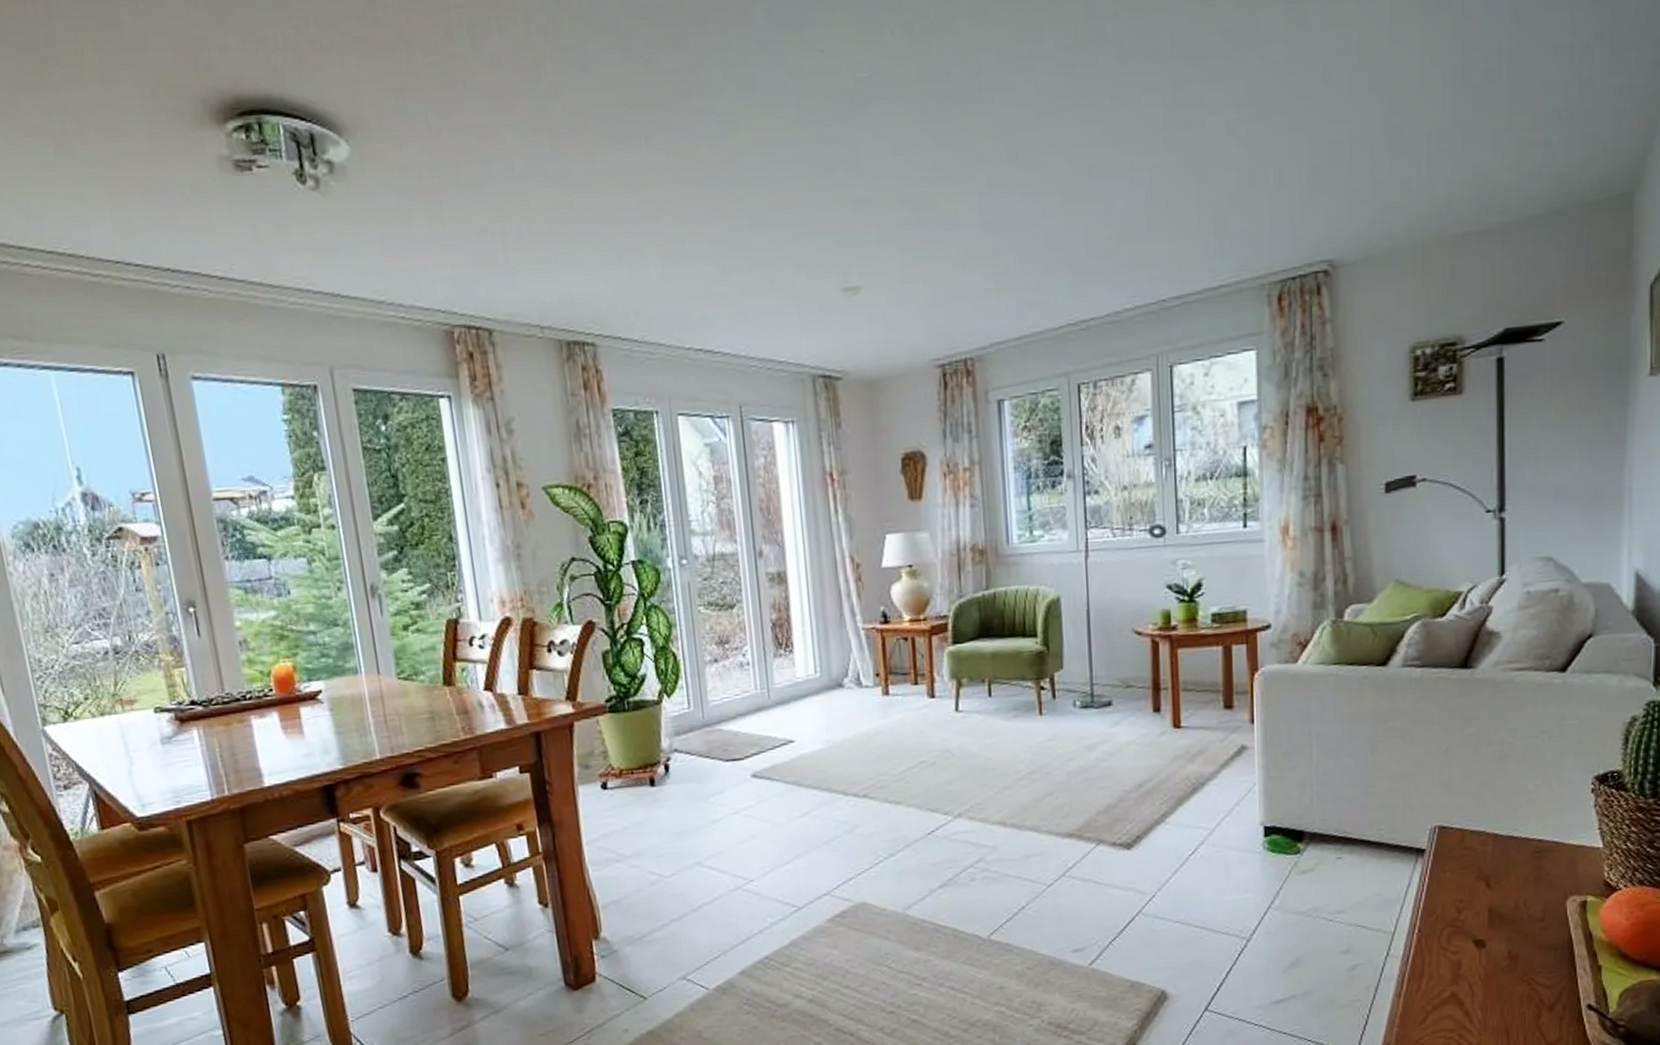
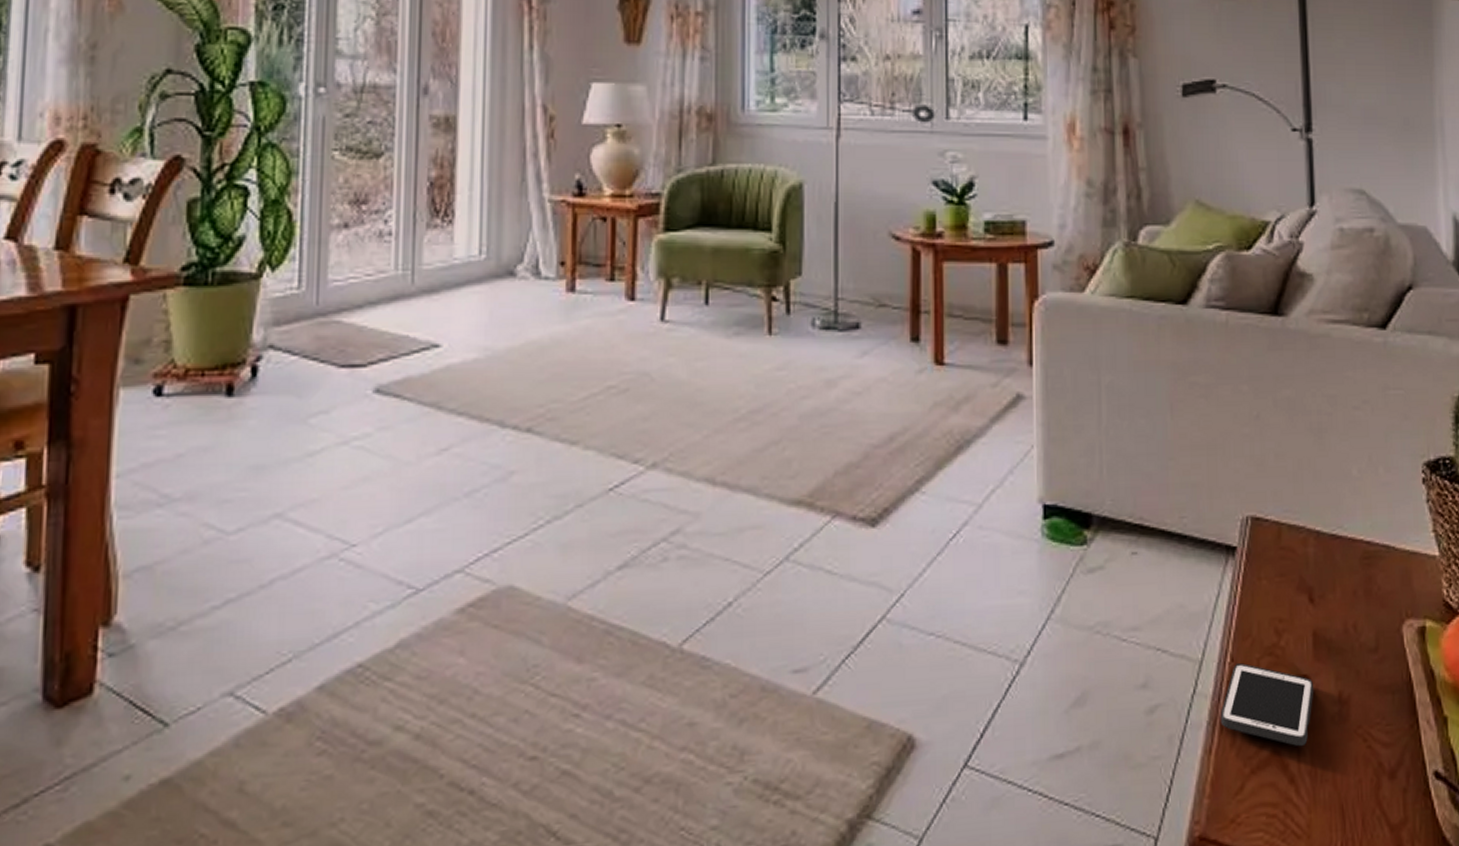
cell phone: none [1409,933,1488,990] -> present [1220,663,1314,747]

